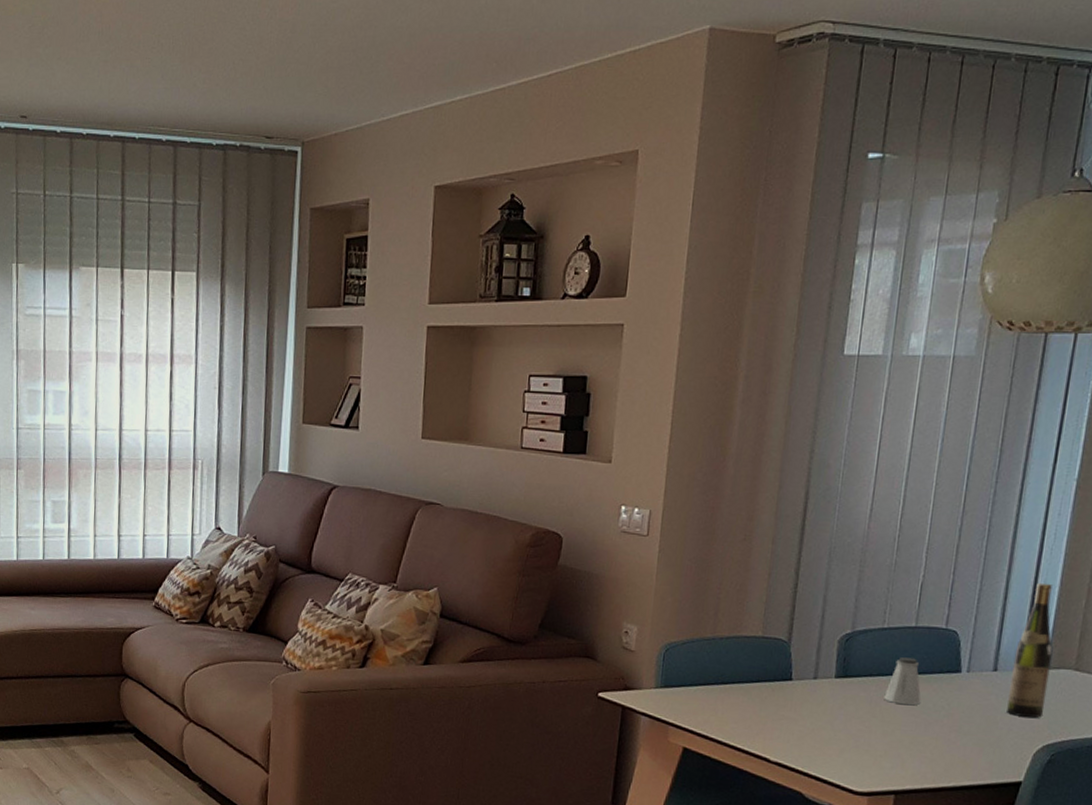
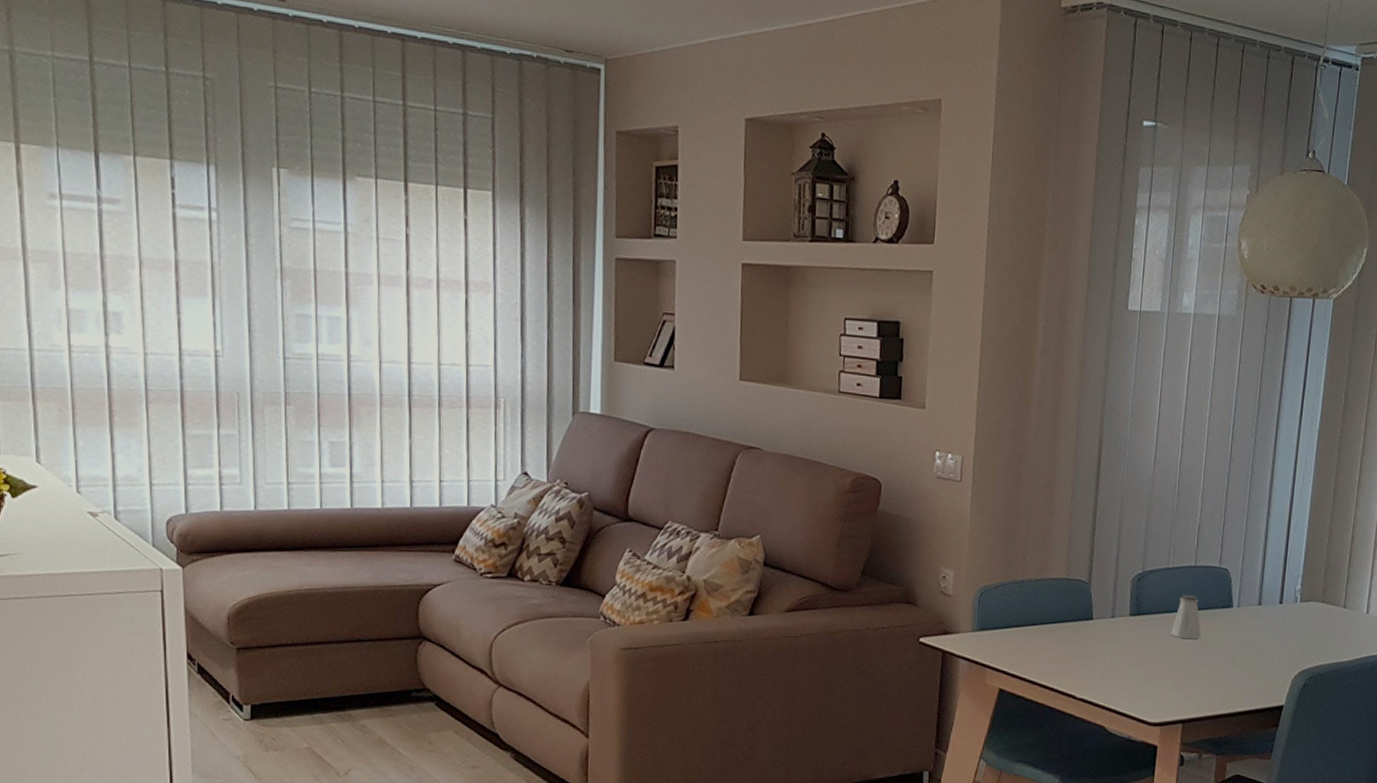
wine bottle: present [1007,582,1053,718] -> none [1270,524,1304,646]

